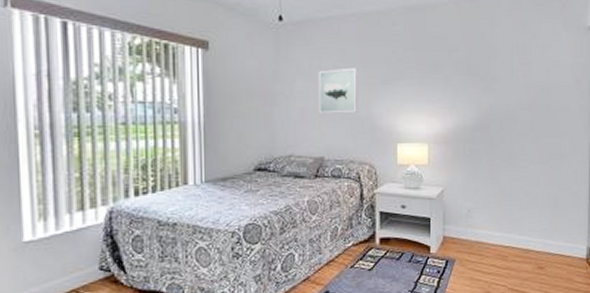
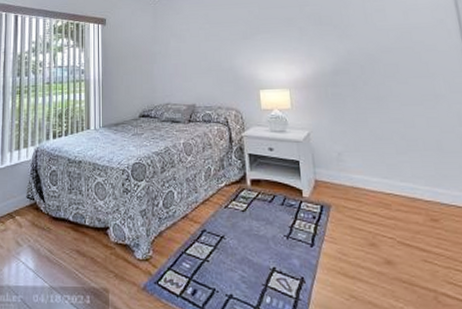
wall art: present [318,67,359,114] -> none [187,28,223,67]

